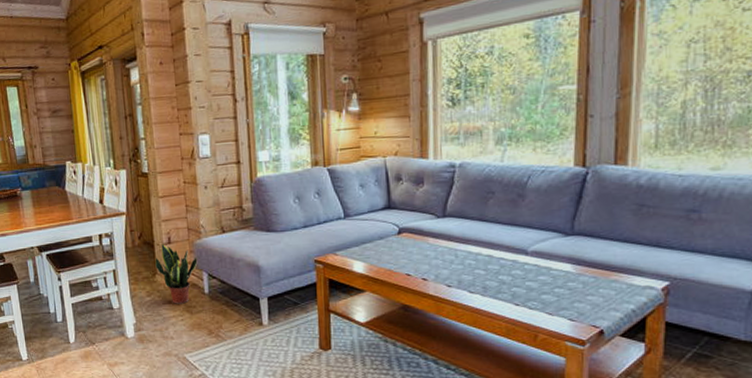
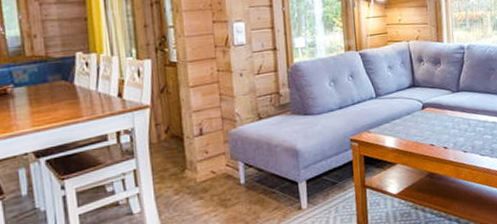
potted plant: present [155,243,198,304] -> none [184,135,233,200]

